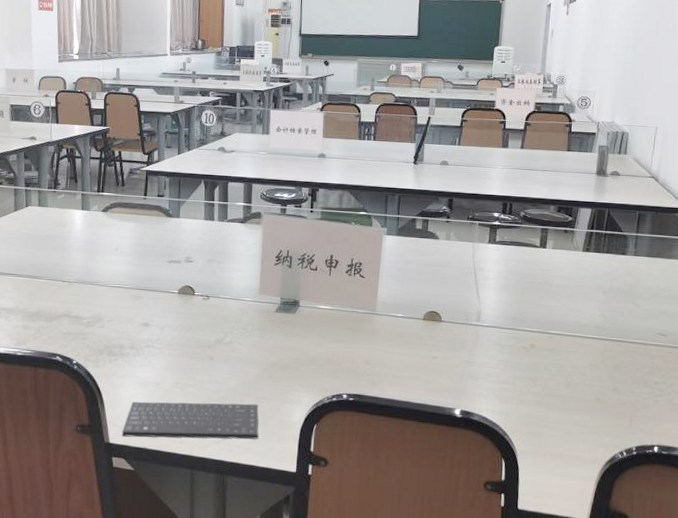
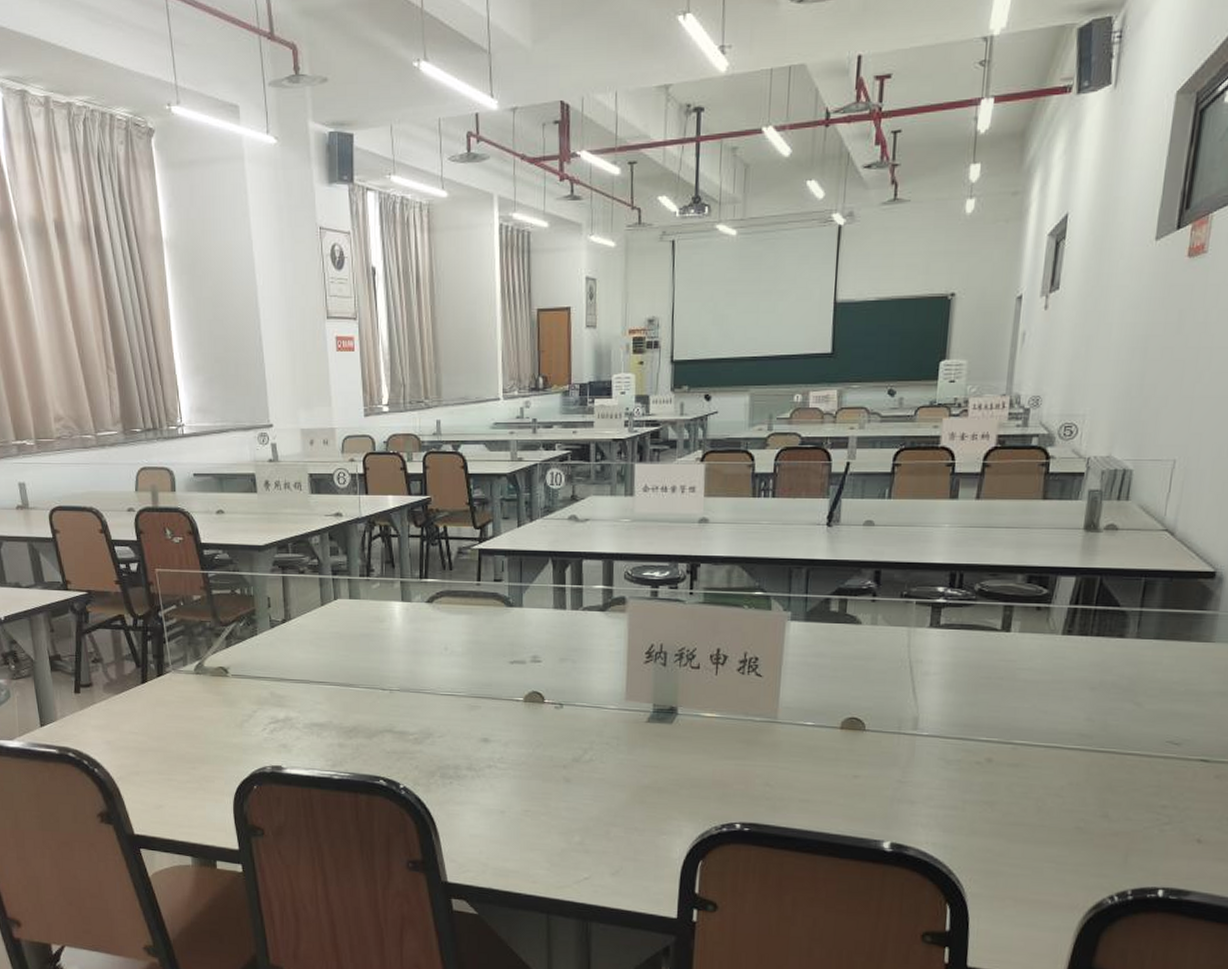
keyboard: present [121,401,259,439] -> none [461,833,629,878]

